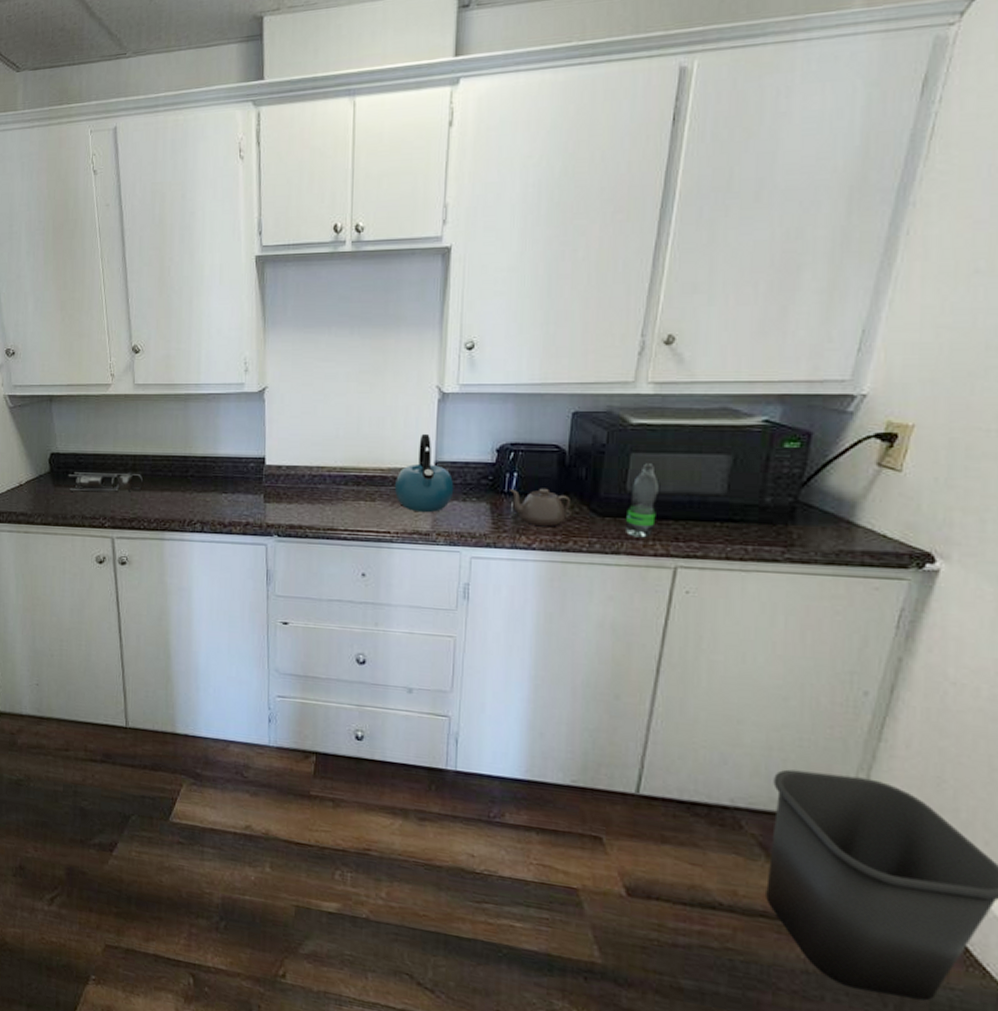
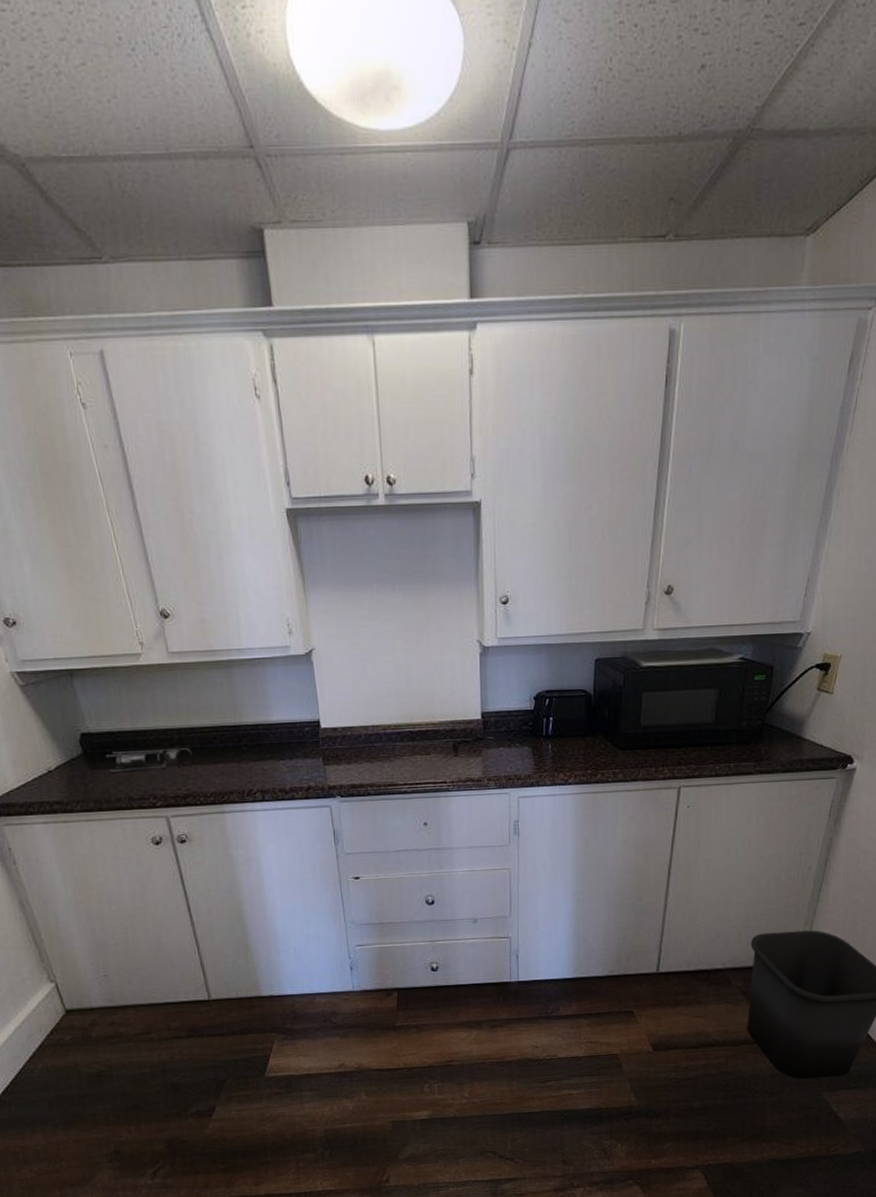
kettle: present [394,433,454,513] -> none [446,686,500,761]
teapot: present [509,488,572,527] -> none [546,729,598,764]
bottle: present [624,463,661,538] -> none [640,700,666,765]

